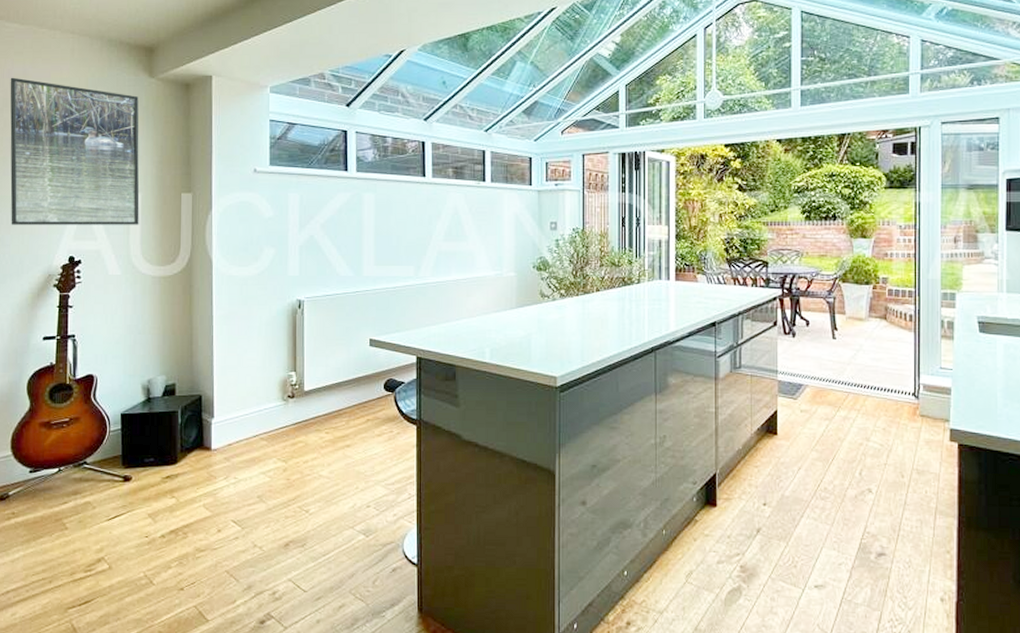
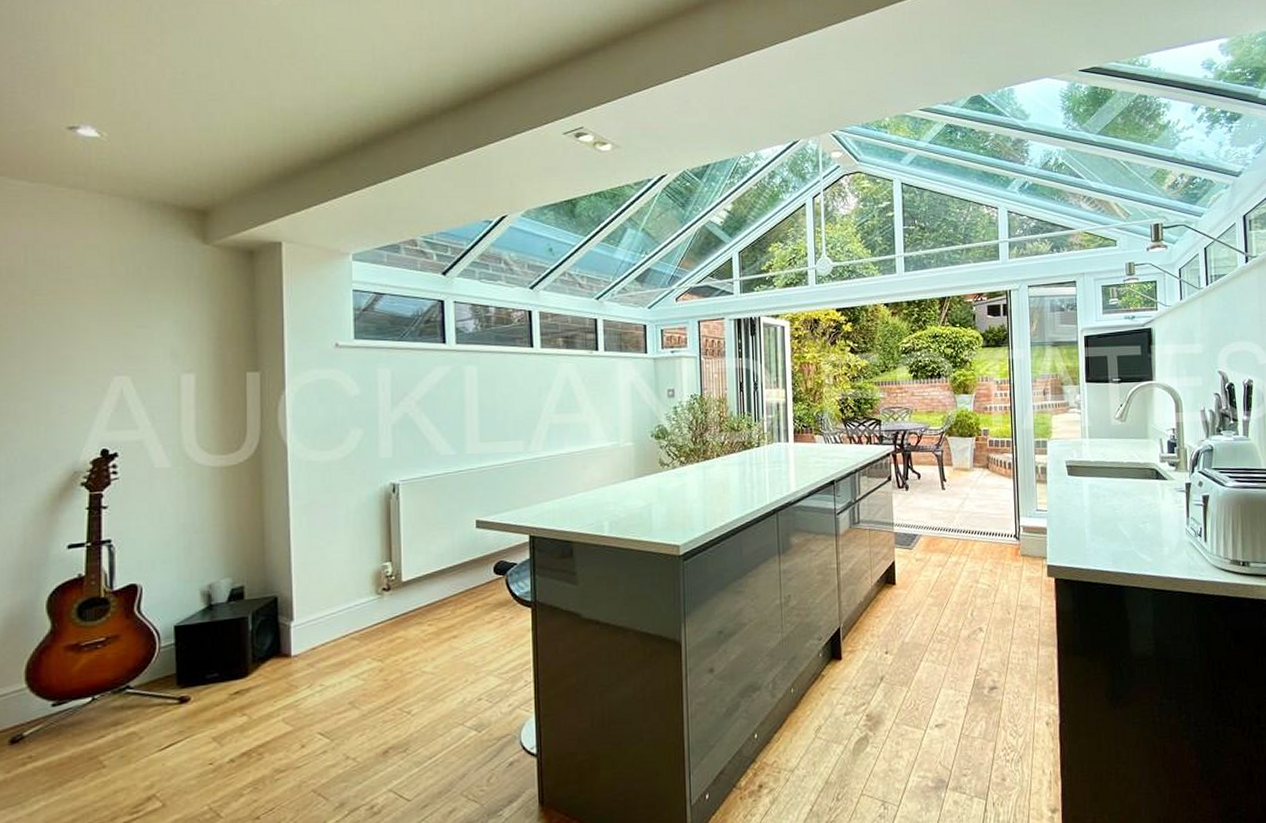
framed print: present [10,77,140,225] -> none [16,243,193,416]

